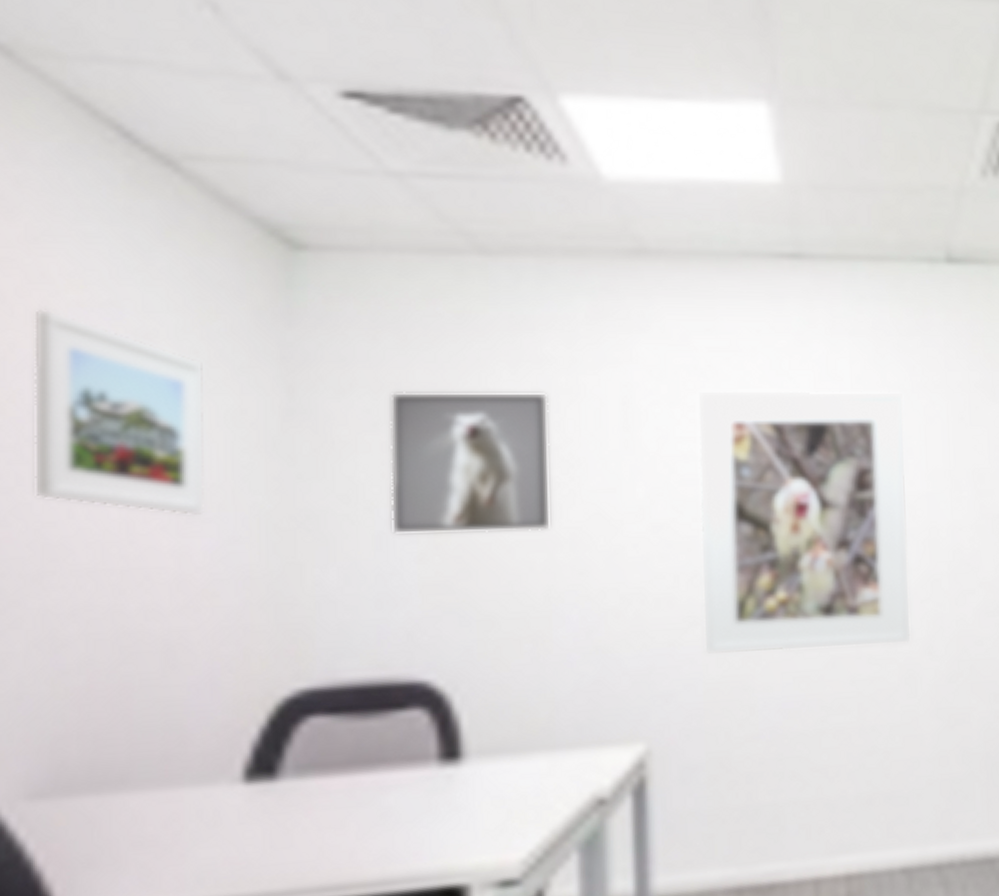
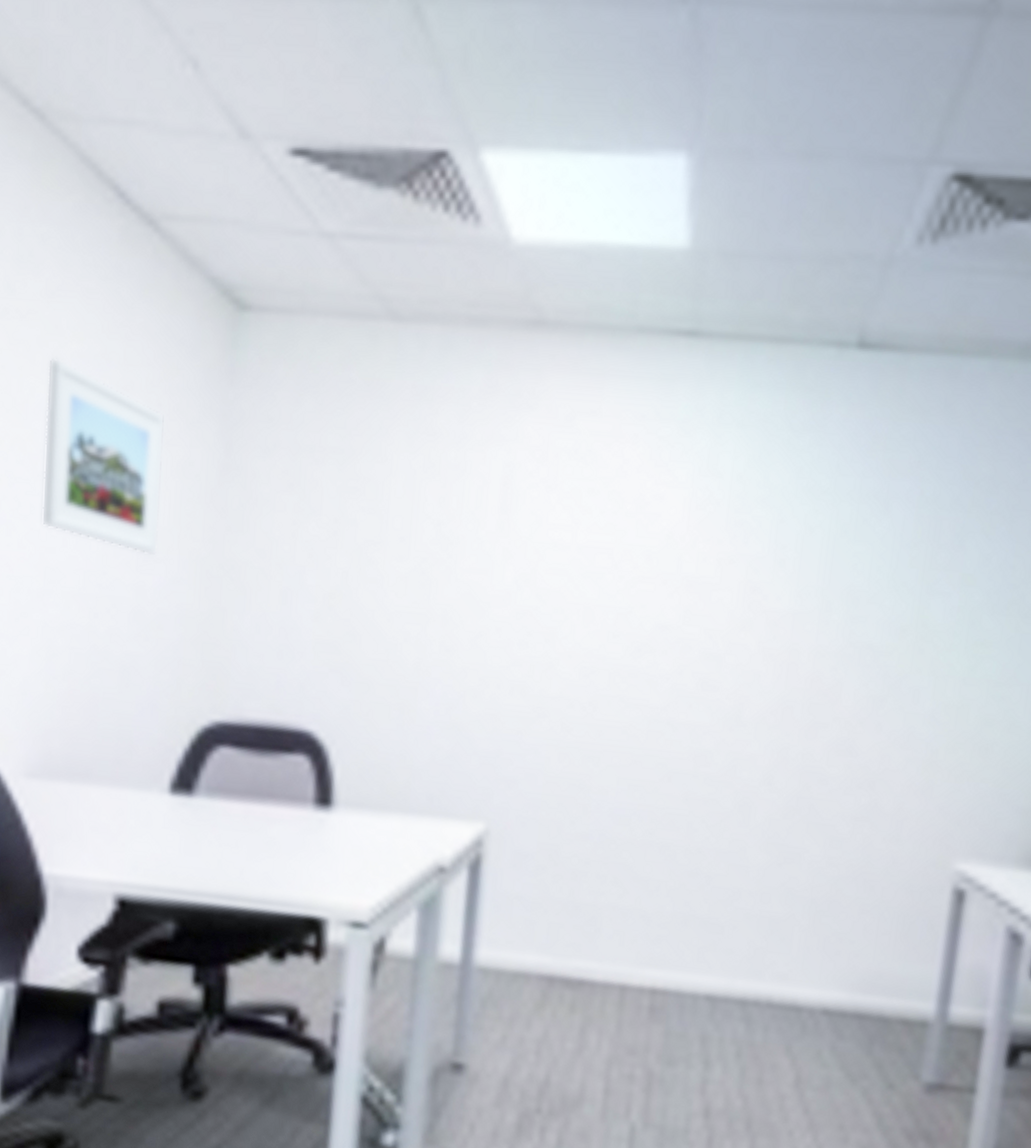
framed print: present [390,392,552,535] -> none [295,455,438,604]
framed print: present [697,390,912,655] -> none [548,476,785,770]

